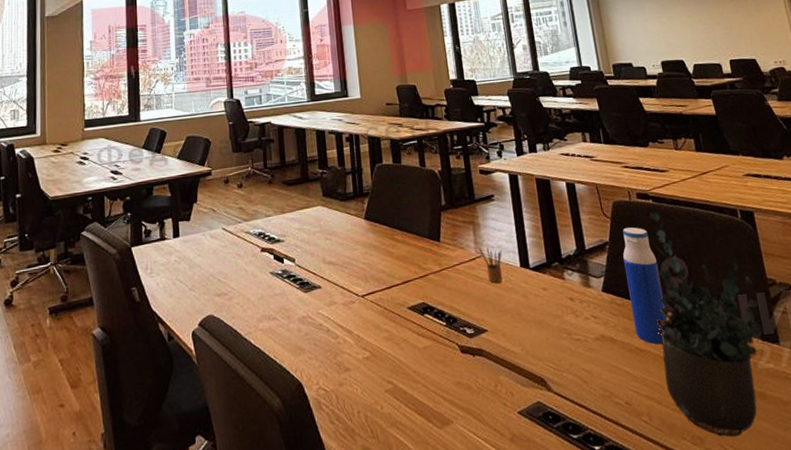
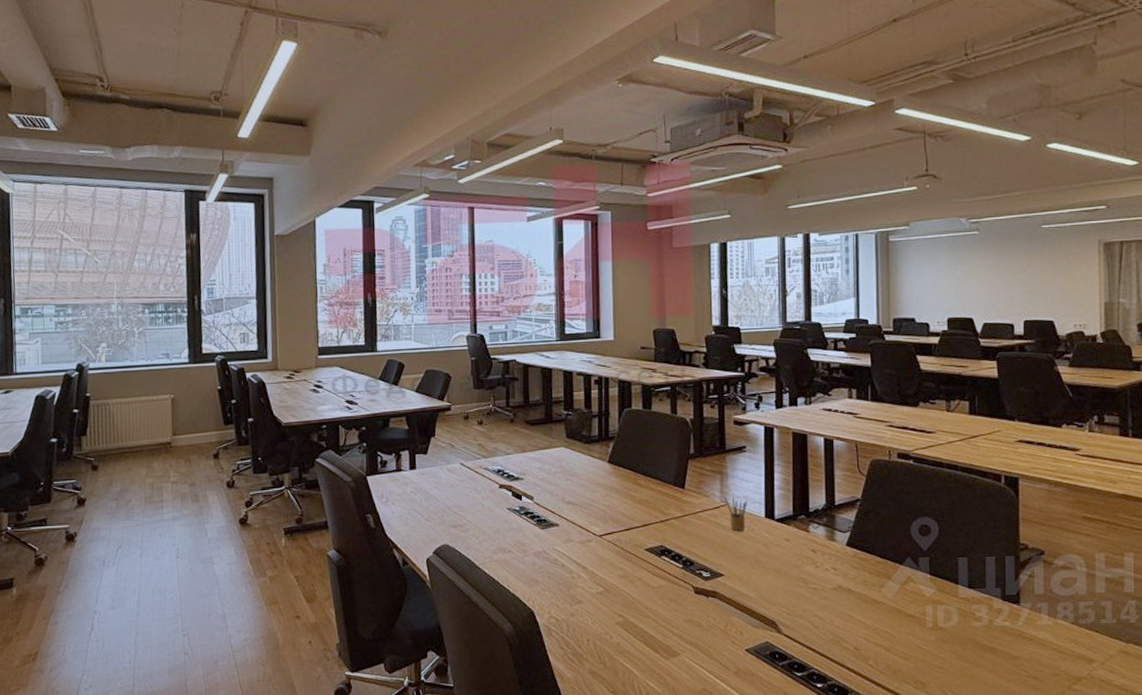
water bottle: present [622,227,668,345] -> none [873,486,909,598]
potted plant: present [649,211,763,437] -> none [897,472,1007,685]

